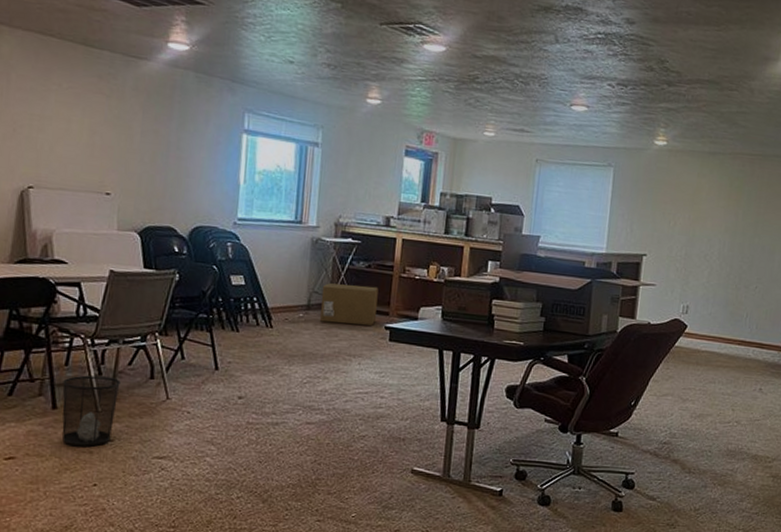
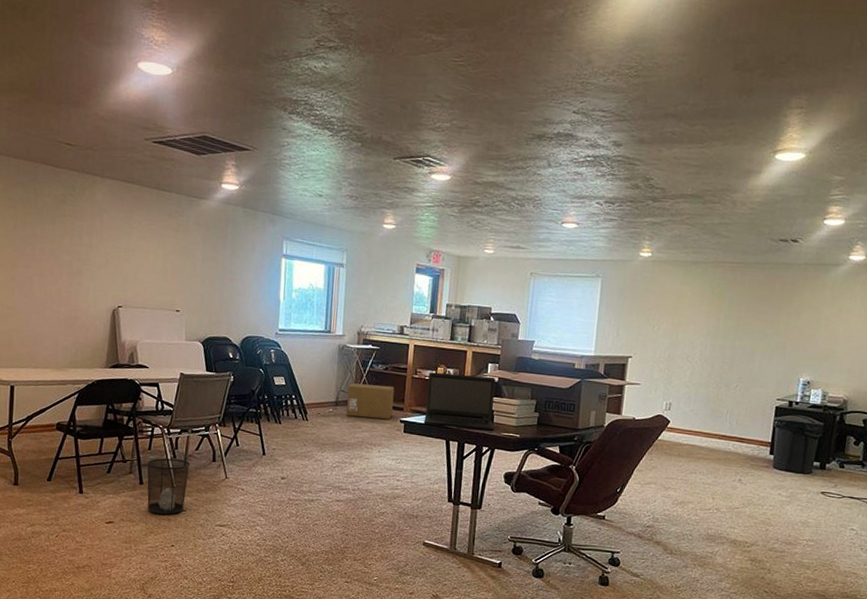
laptop: none [412,270,497,338] -> present [423,372,496,431]

